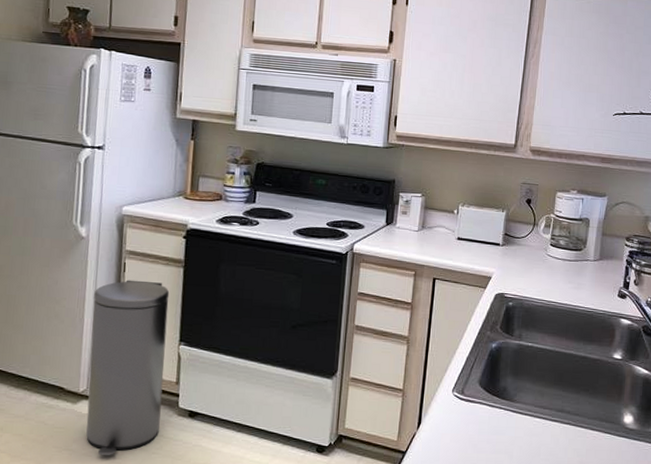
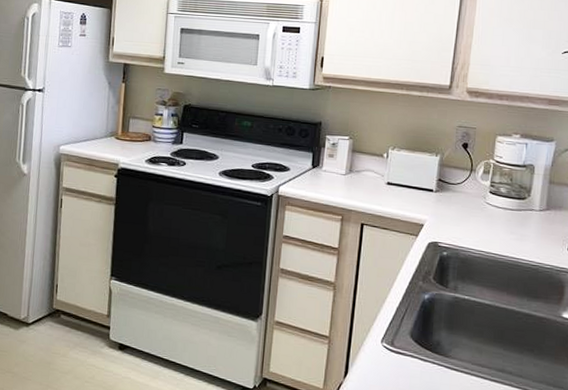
pedal bin: present [86,279,170,456] -> none [26,215,102,381]

